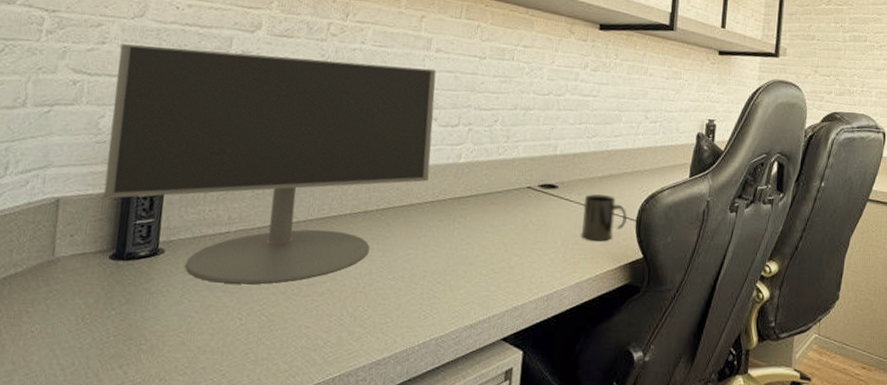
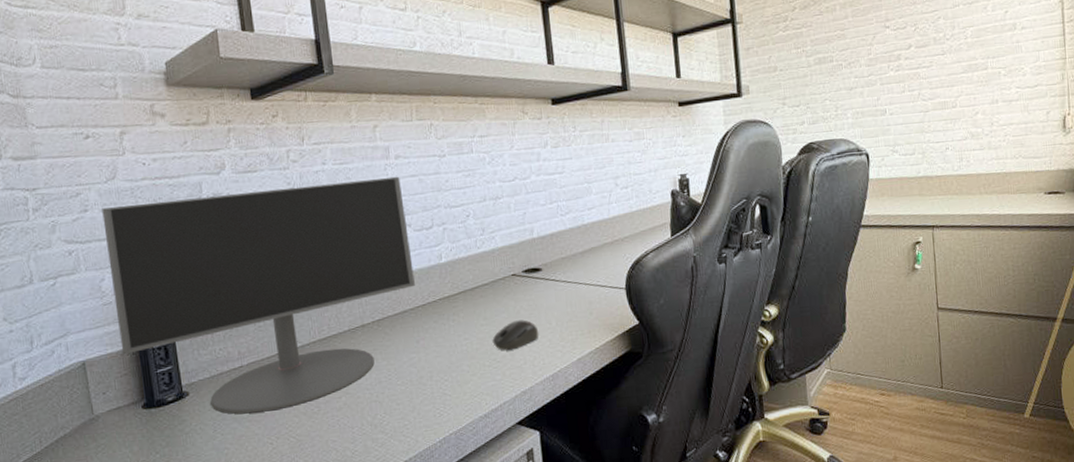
computer mouse: none [494,233,543,262] -> present [492,319,539,350]
mug: present [582,194,628,241] -> none [569,268,617,316]

